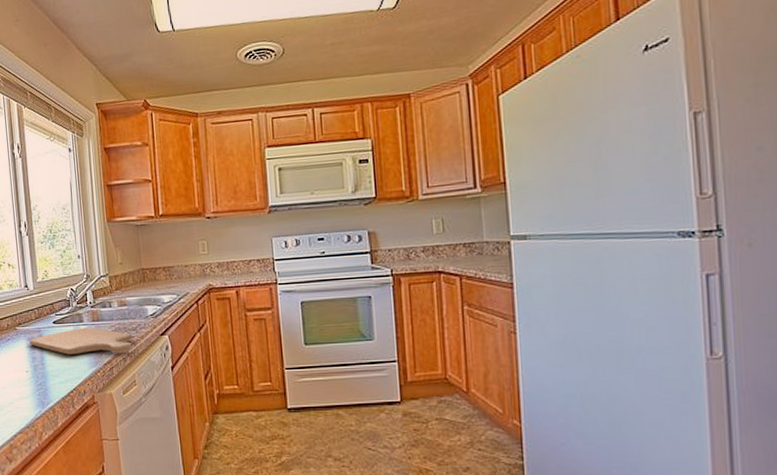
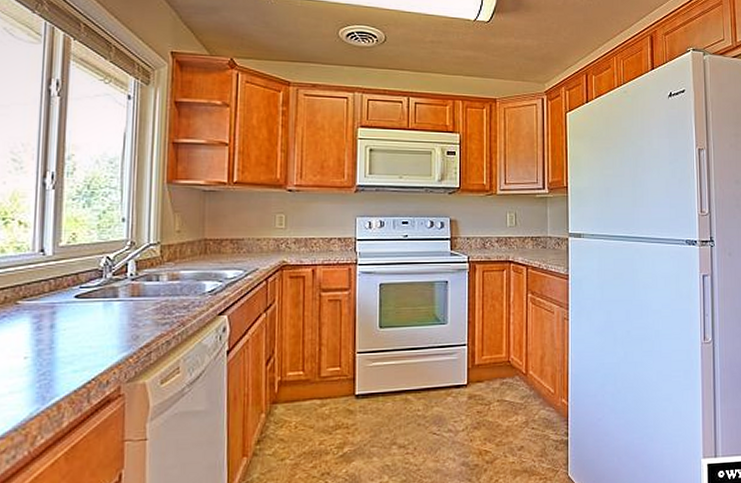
chopping board: present [30,327,133,355] -> none [36,304,183,337]

